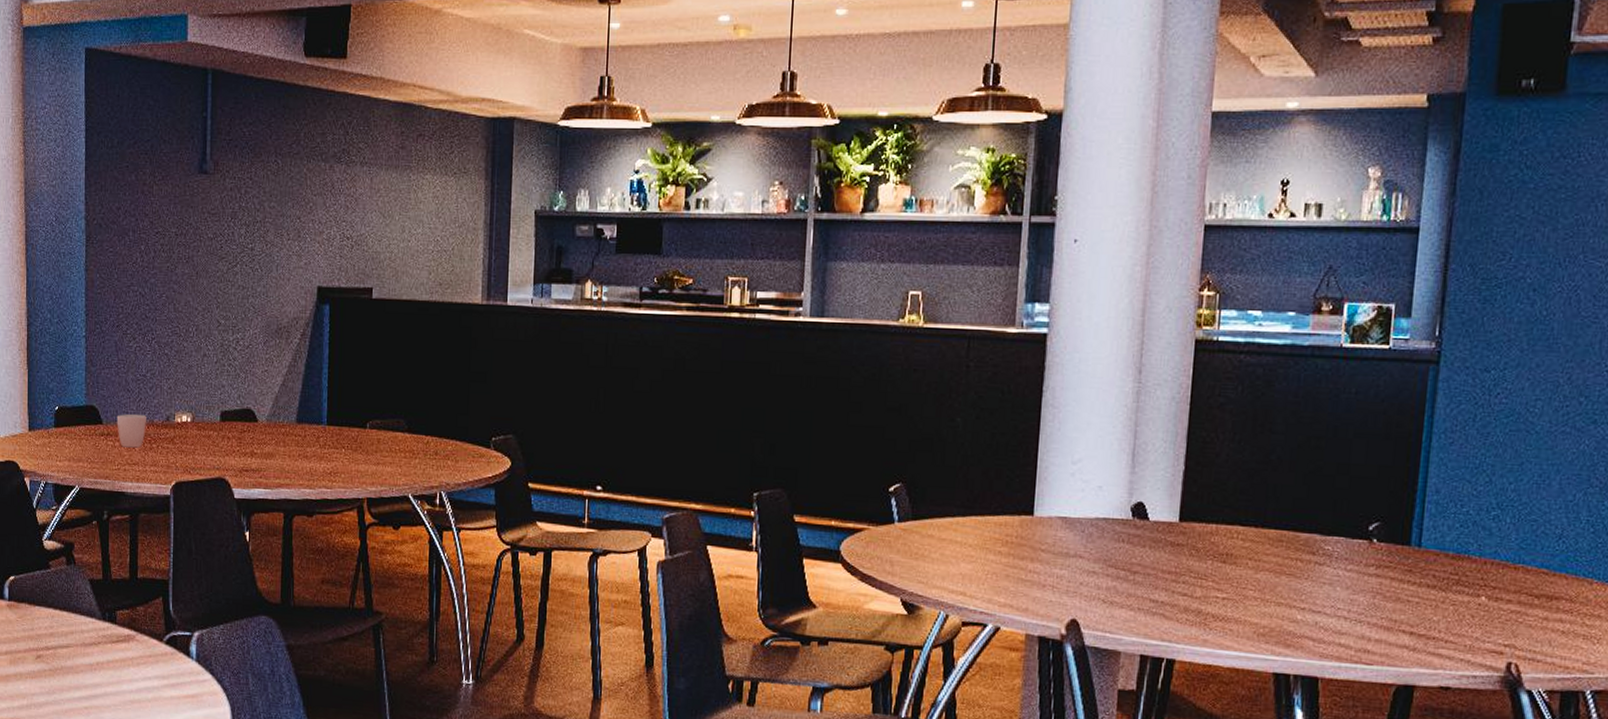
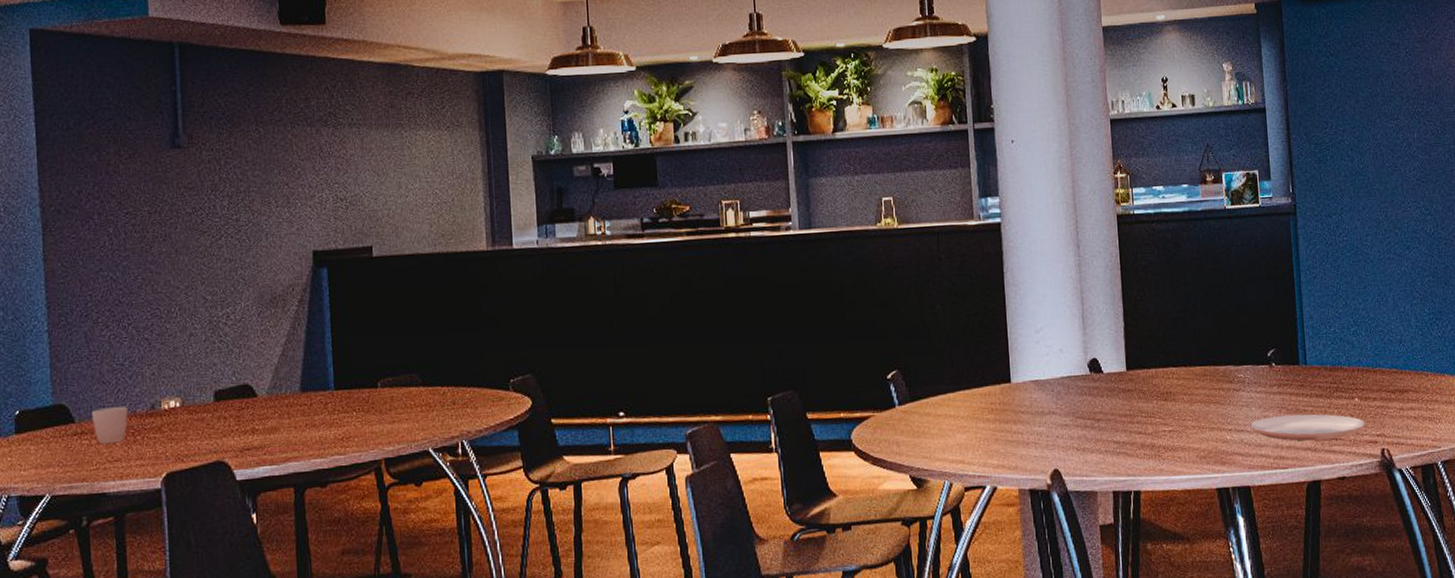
plate: none [1330,601,1491,641] -> present [1250,414,1366,441]

